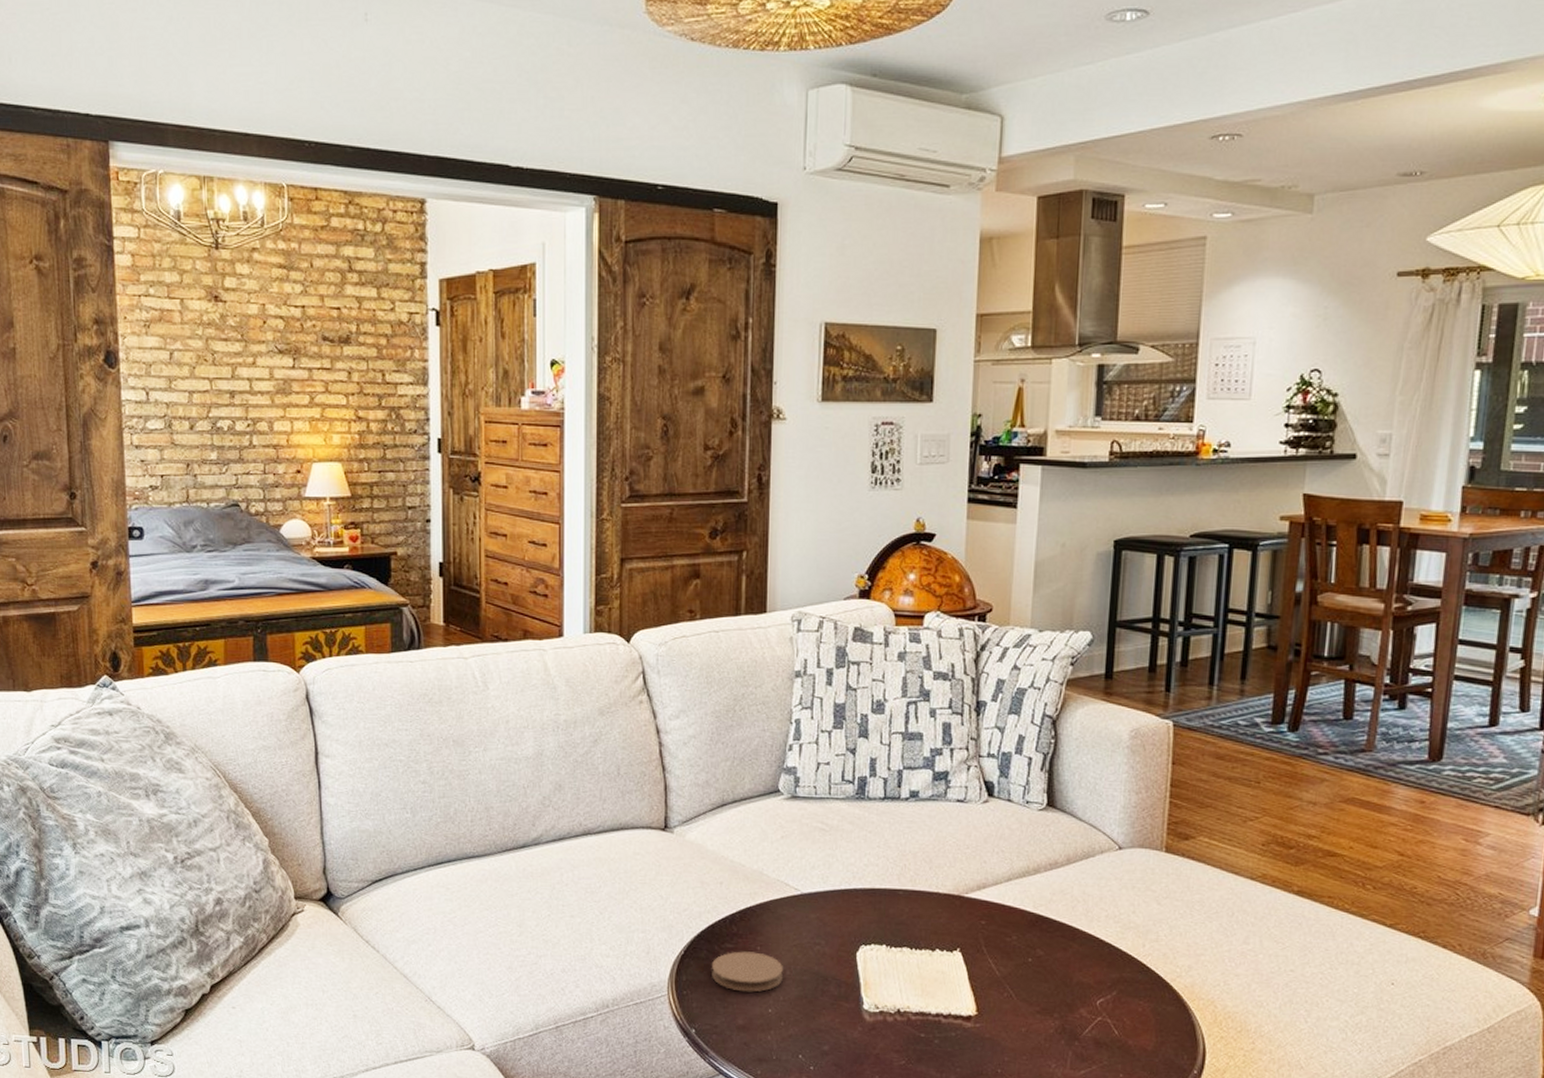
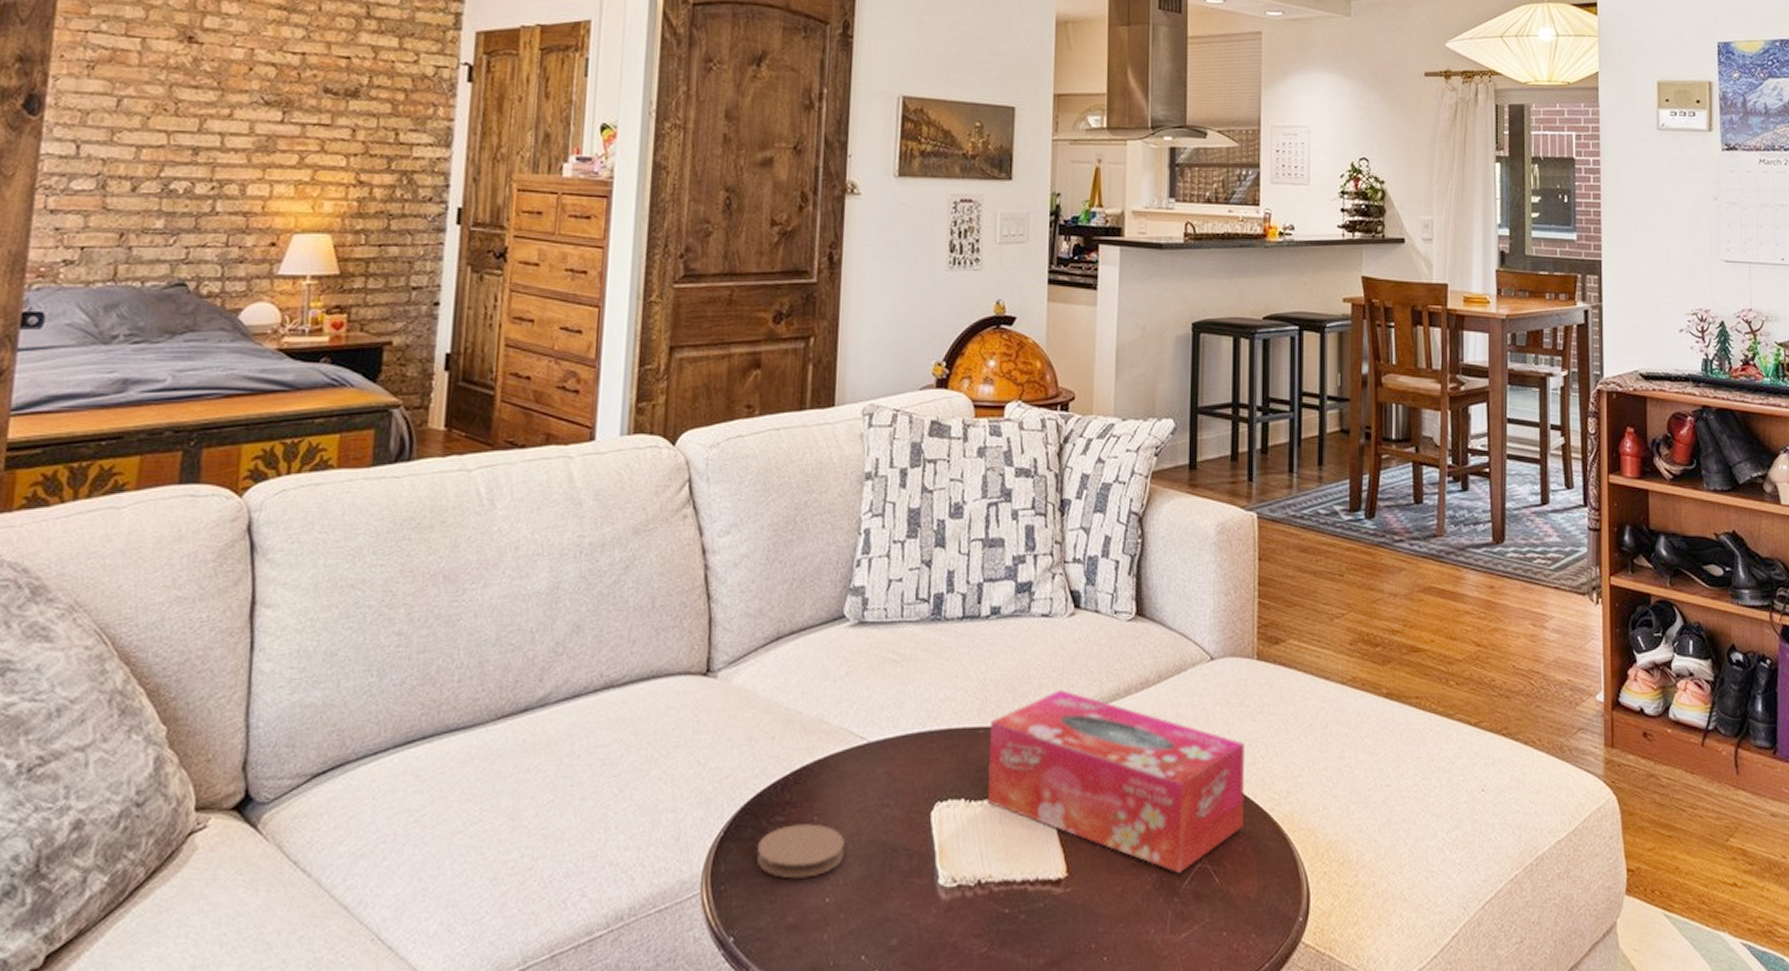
tissue box: none [907,864,1149,1024] -> present [988,690,1245,874]

